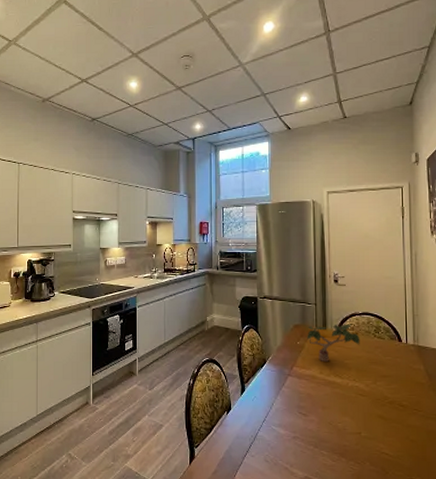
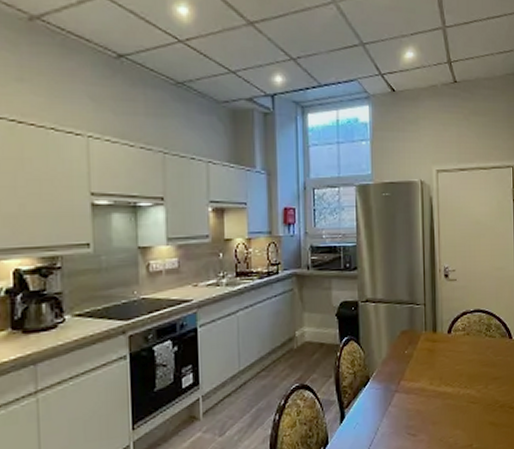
potted plant: present [306,324,360,361] -> none [415,323,471,371]

